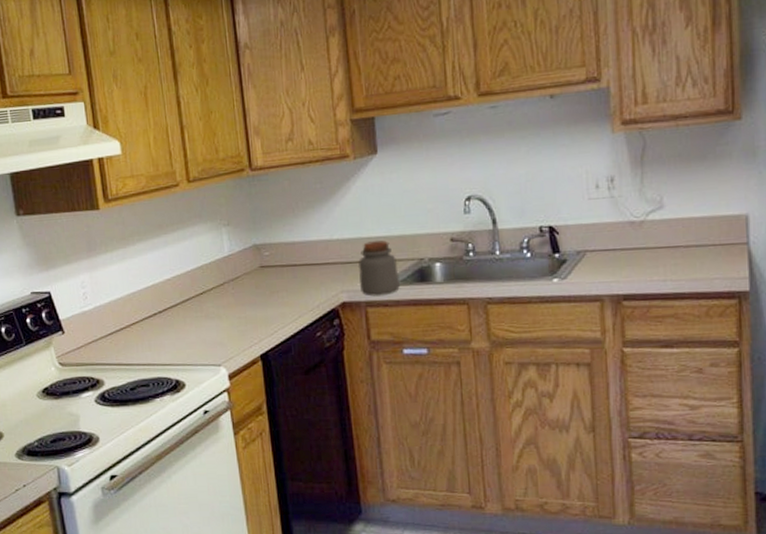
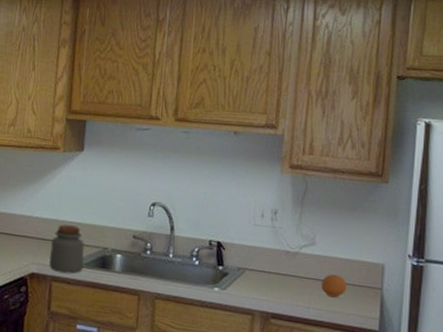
fruit: none [677,237,707,264] -> present [321,274,347,298]

